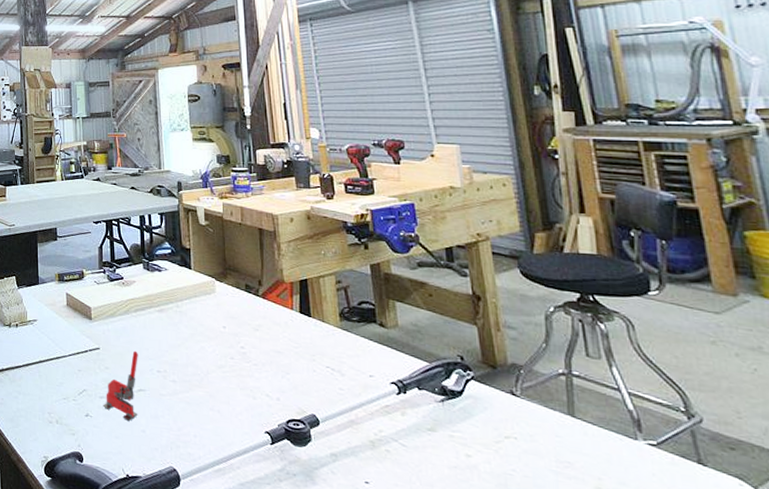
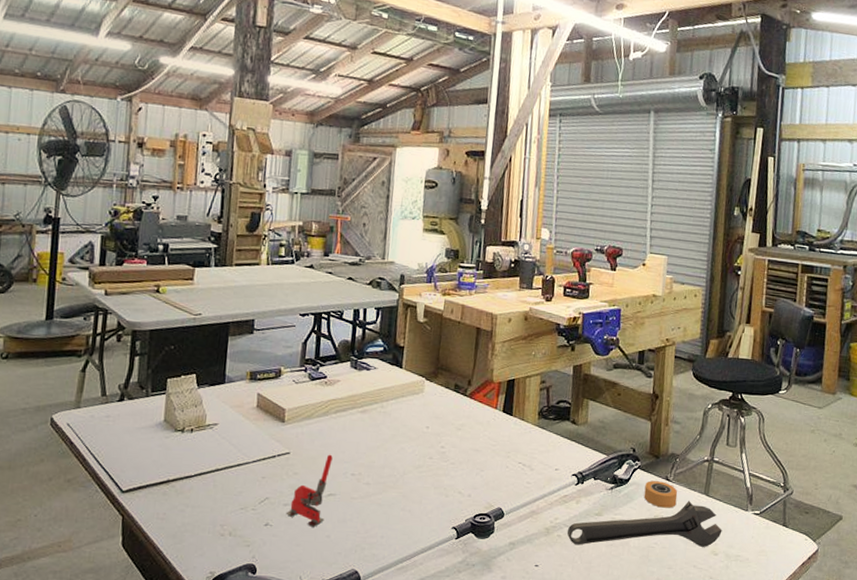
wrench: none [396,422,605,481] -> present [567,501,722,547]
tape roll: none [485,394,532,429] -> present [644,481,678,508]

